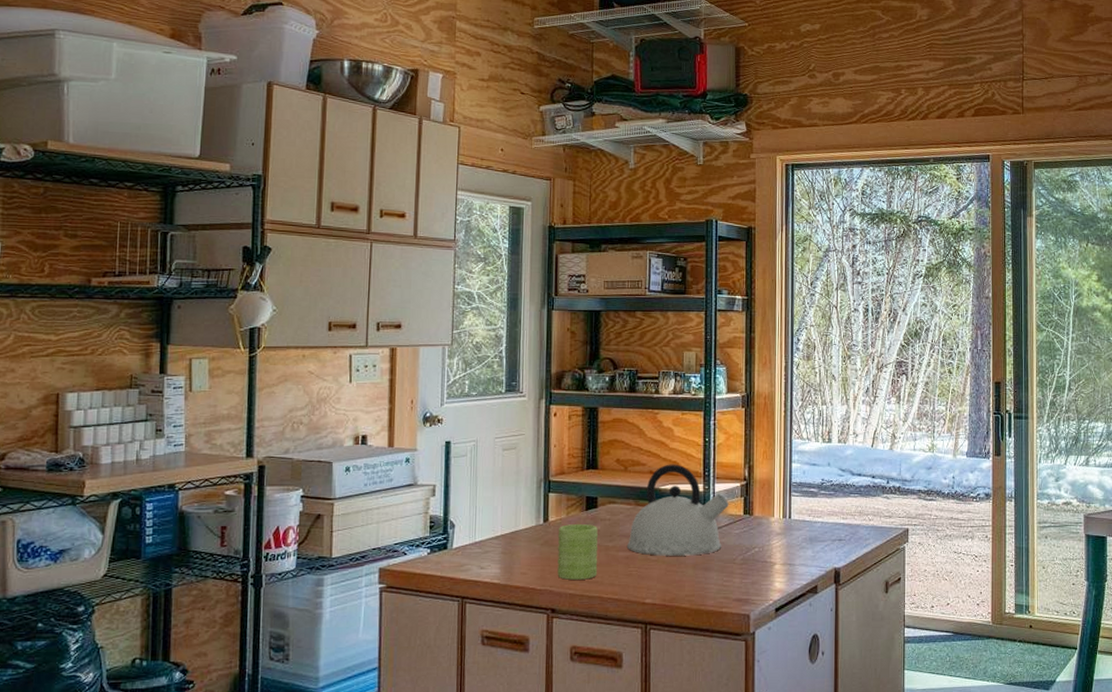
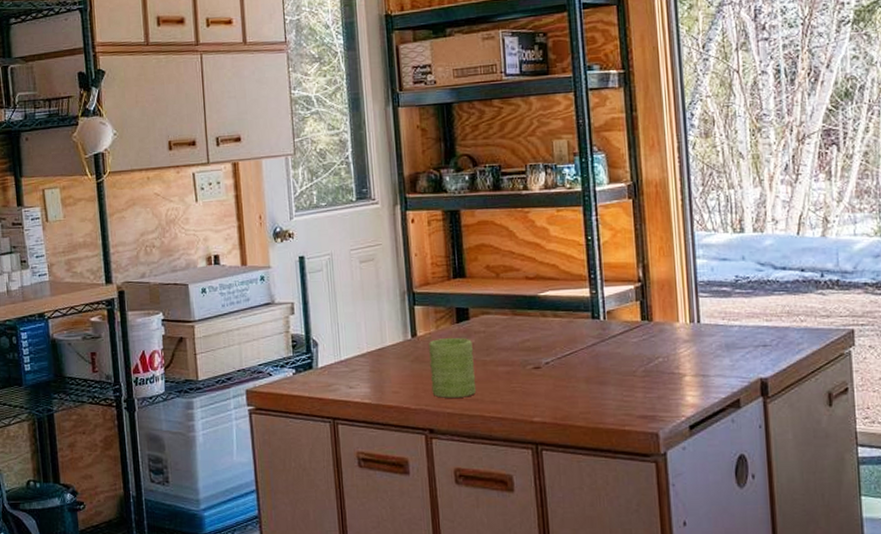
kettle: present [626,464,729,556] -> none [506,267,622,370]

